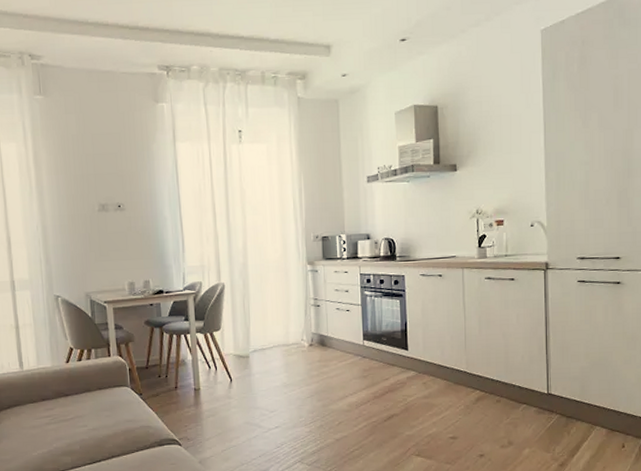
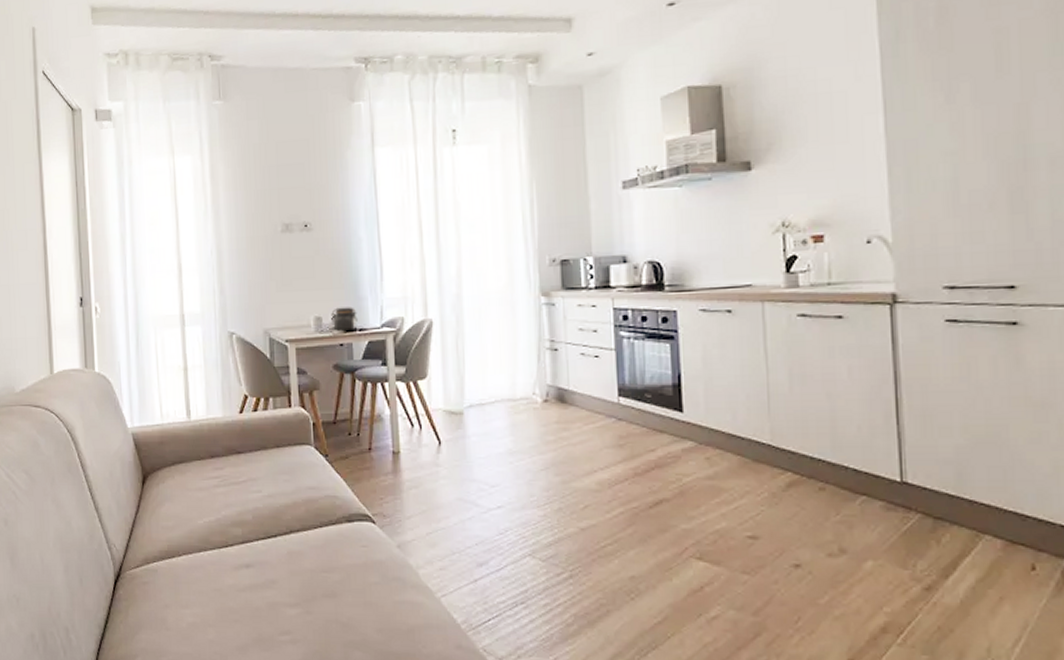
jar: none [142,273,164,295] -> present [331,307,358,332]

